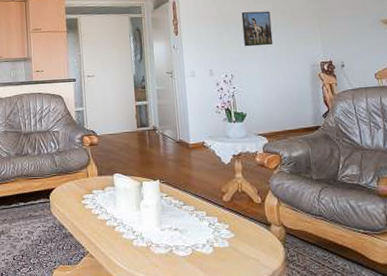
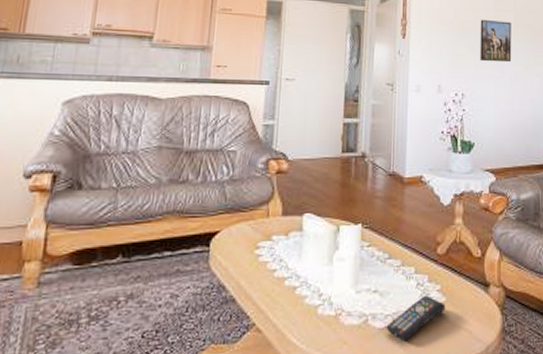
remote control: none [187,232,235,266] -> present [386,295,446,342]

